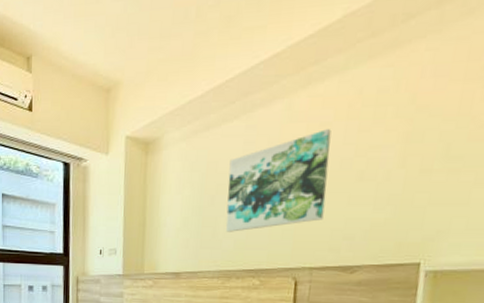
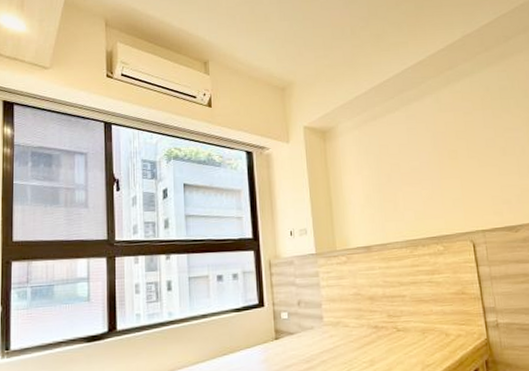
wall art: present [226,129,331,232] -> none [398,117,483,205]

